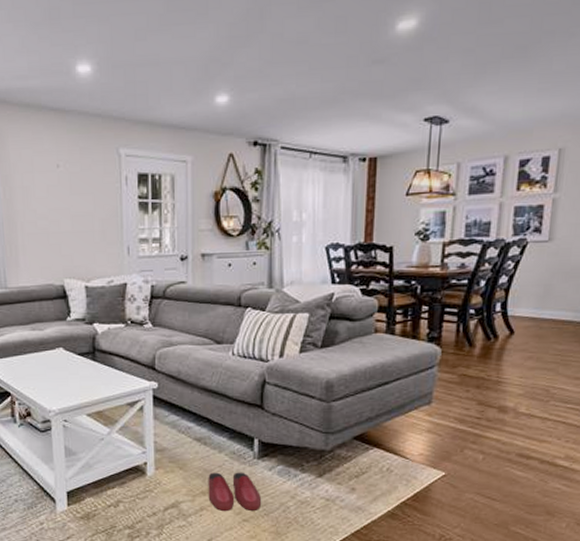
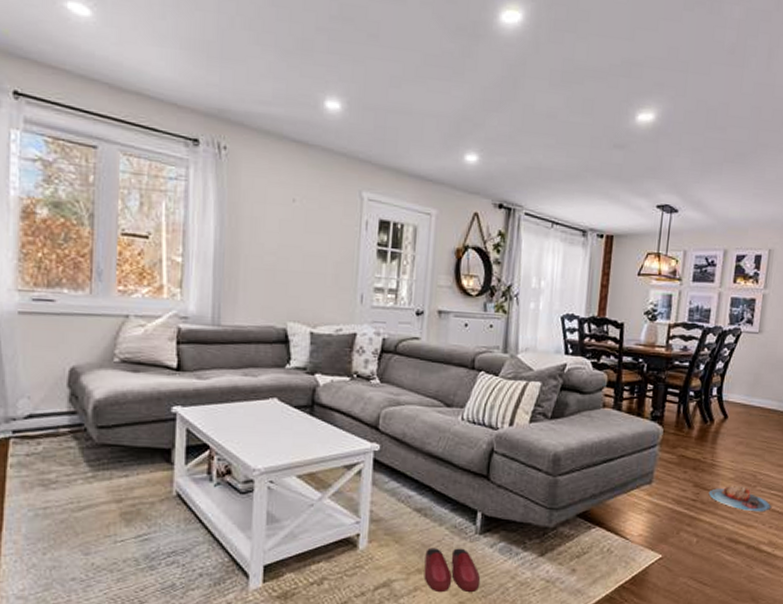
pet bowl: none [494,400,569,427] -> present [708,485,772,512]

